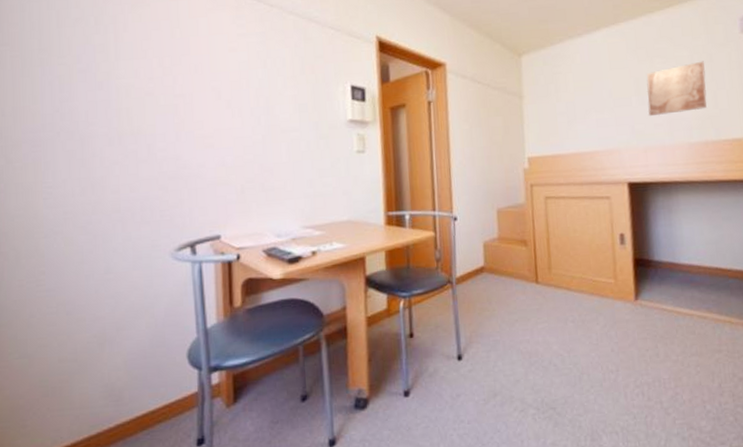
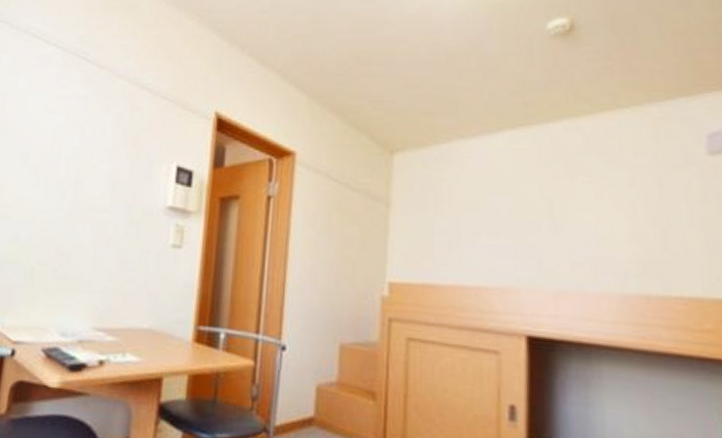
wall art: present [646,61,707,117] -> none [563,186,652,252]

